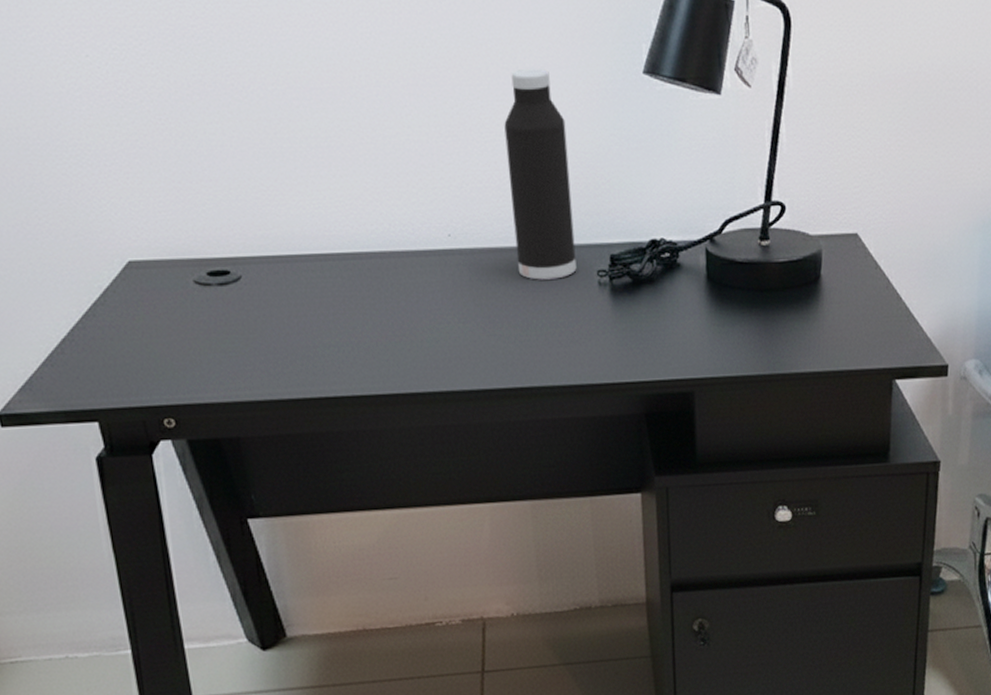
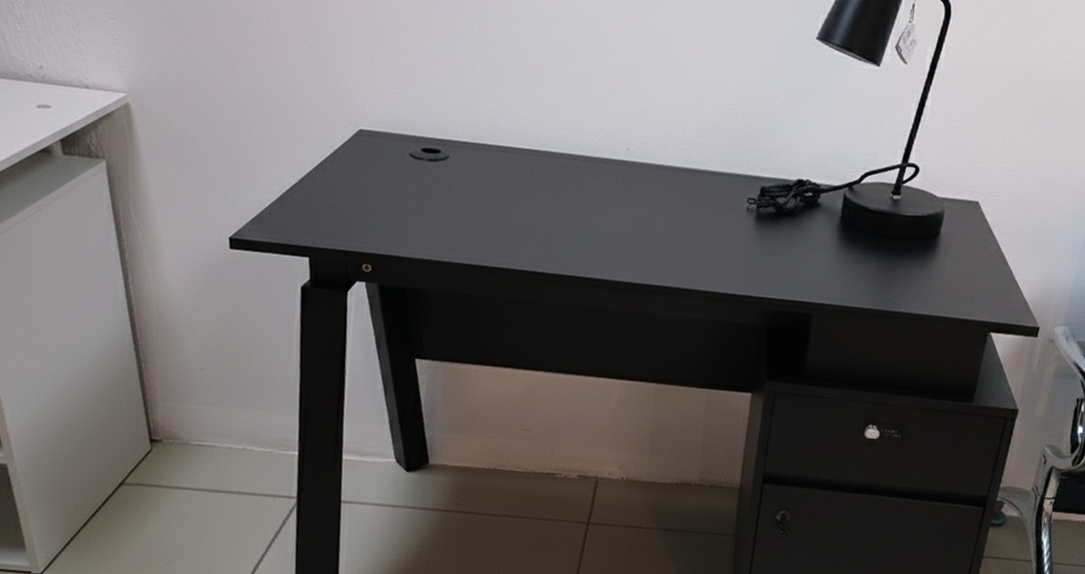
water bottle: present [504,68,577,280] -> none [680,20,743,200]

